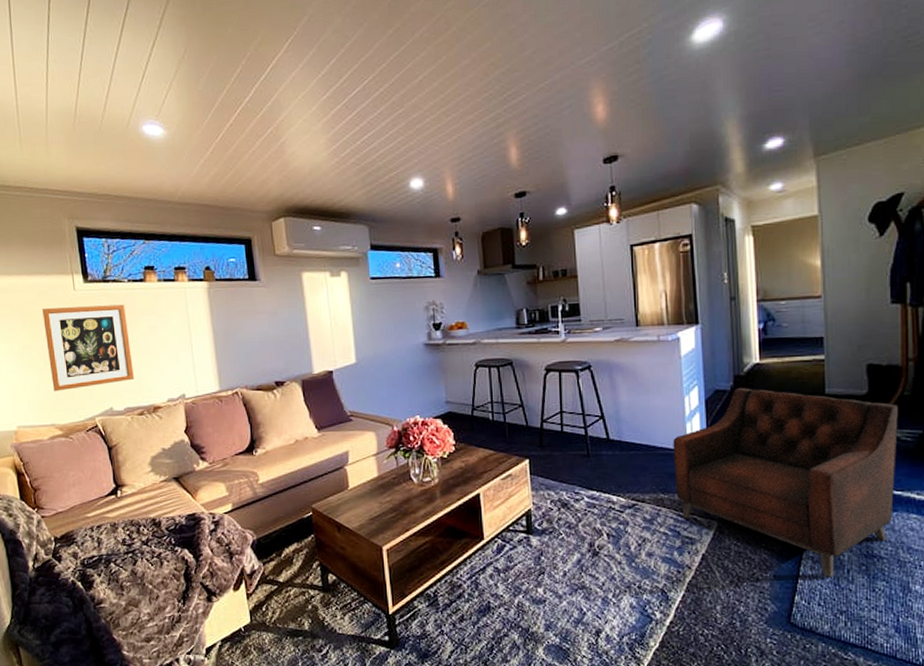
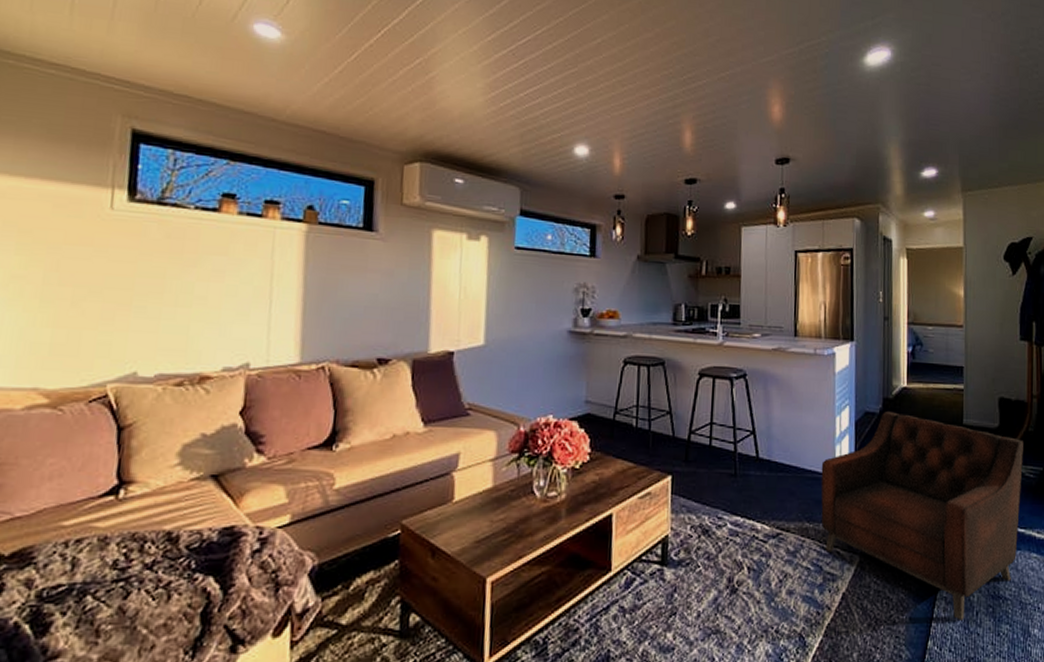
wall art: present [42,304,134,392] -> none [47,227,184,343]

